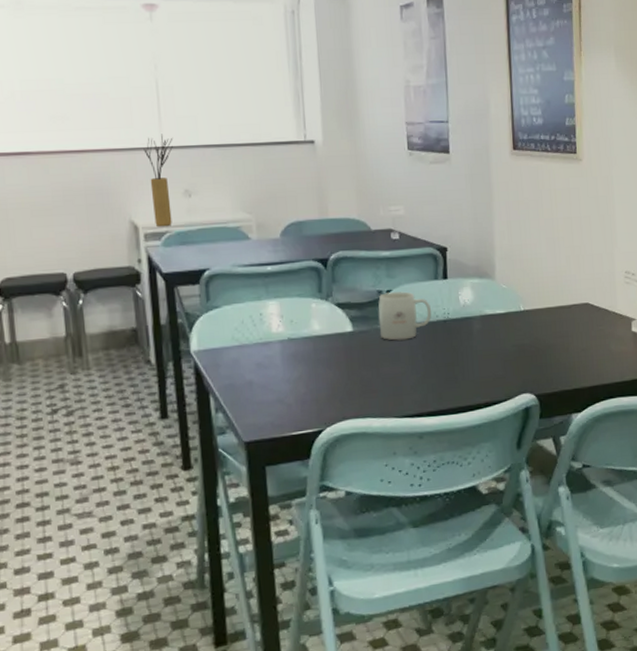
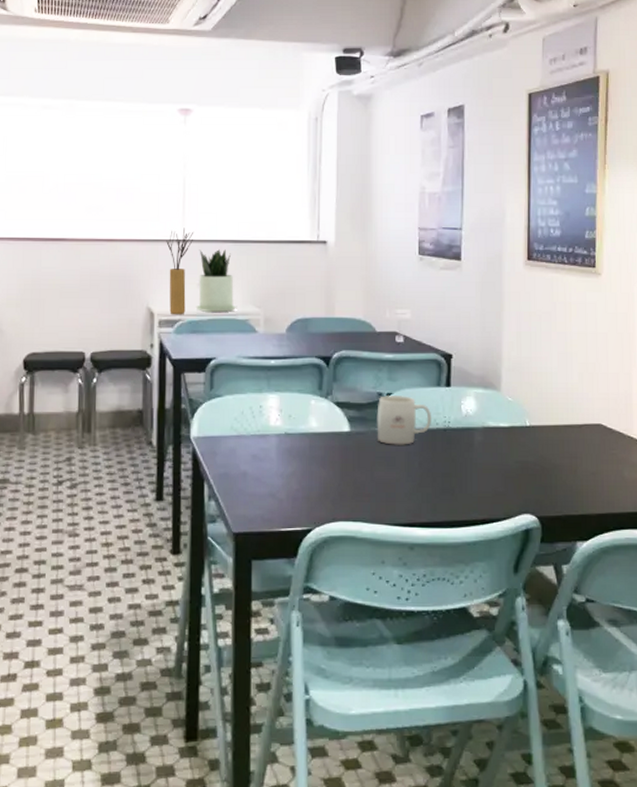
planter: none [180,155,227,222] -> present [195,249,237,313]

